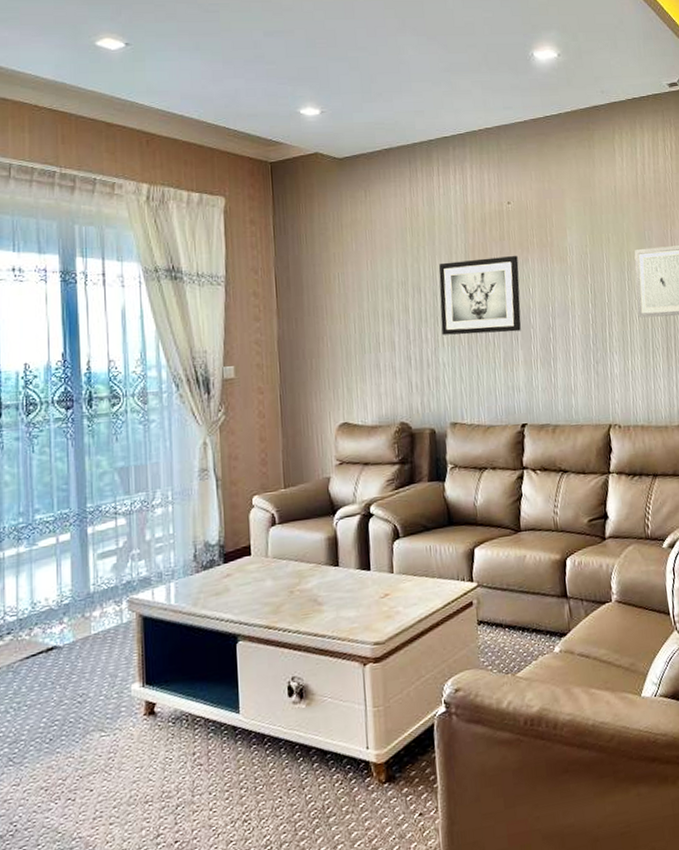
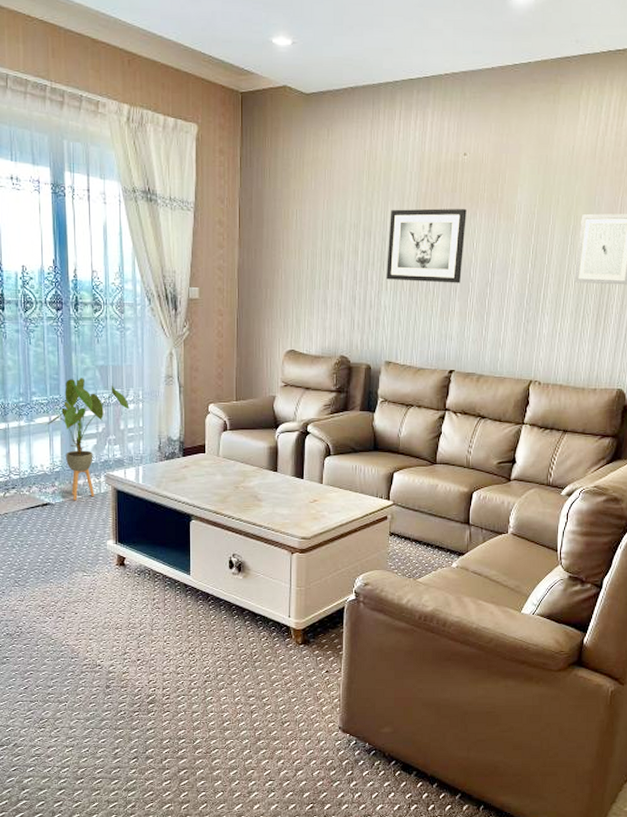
house plant: none [53,484,157,639] -> present [46,378,130,501]

